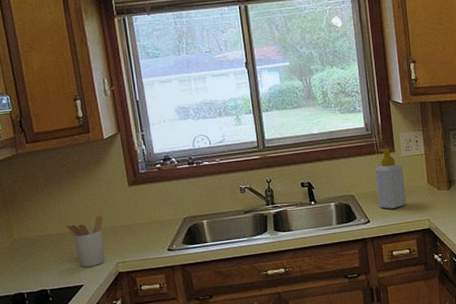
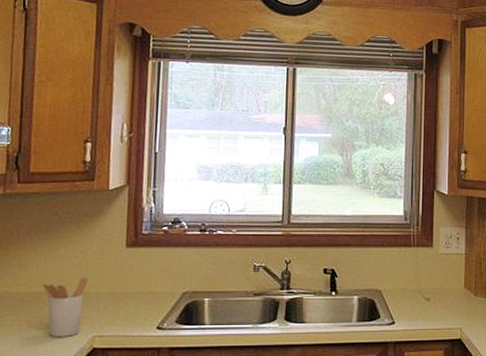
soap bottle: present [375,148,406,210] -> none [407,241,439,312]

